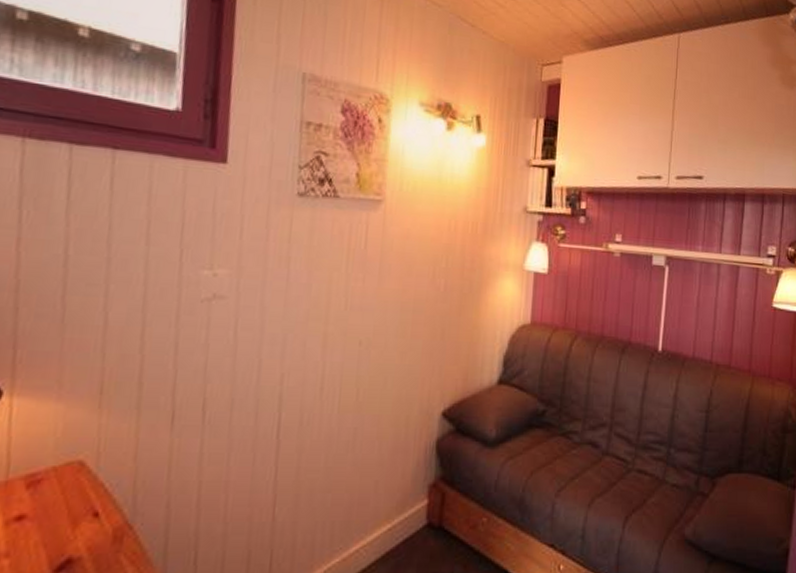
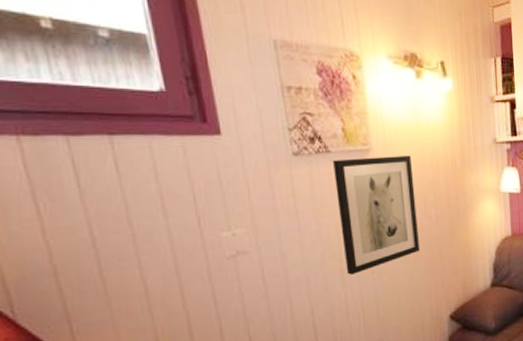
wall art: none [330,207,427,342] -> present [333,155,420,275]

